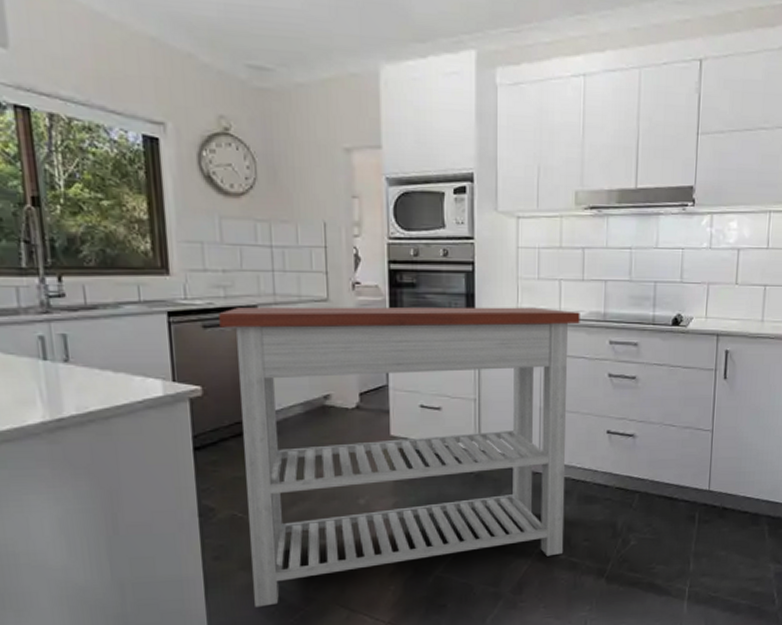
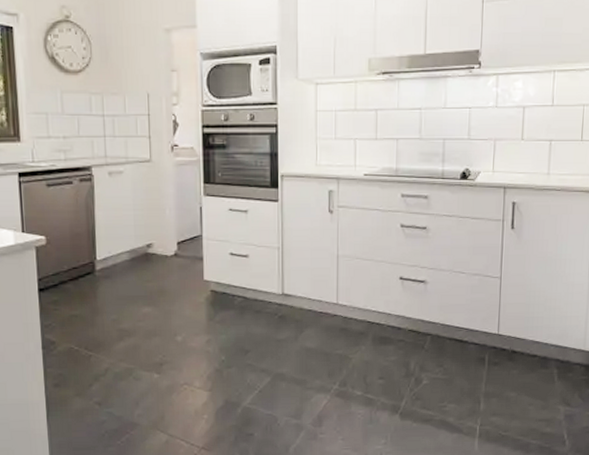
kitchen island: present [219,306,580,607] -> none [60,164,374,429]

